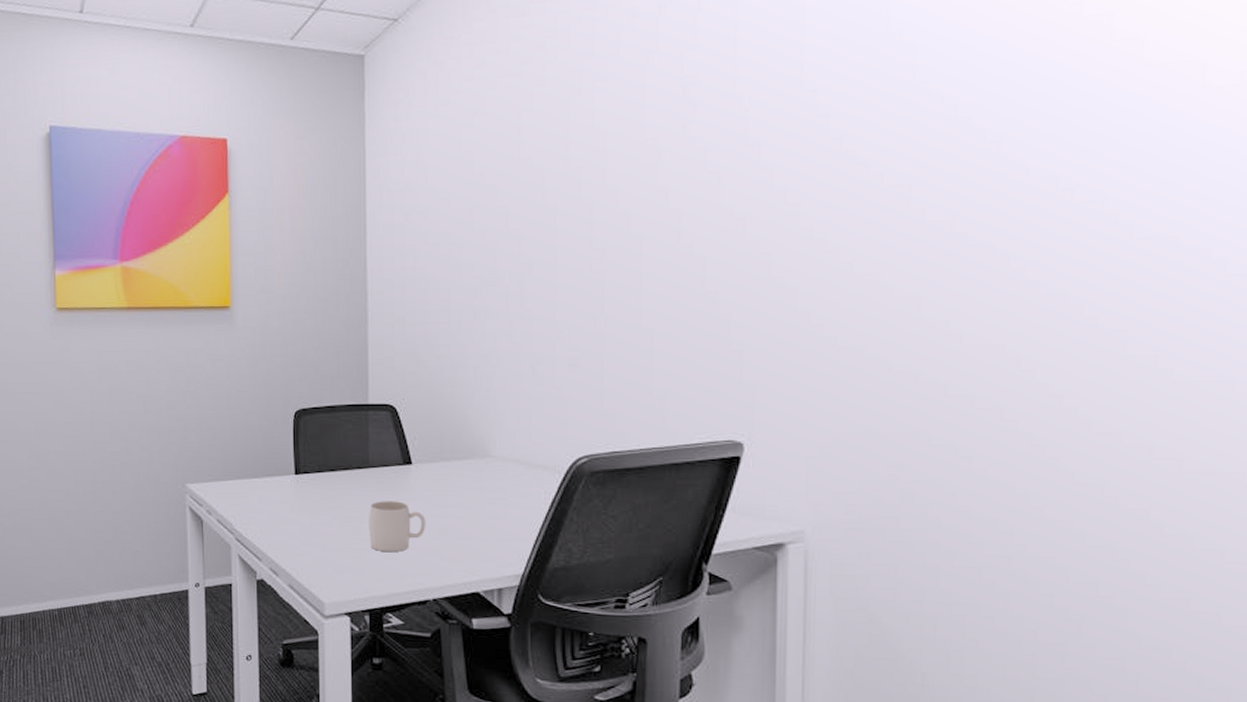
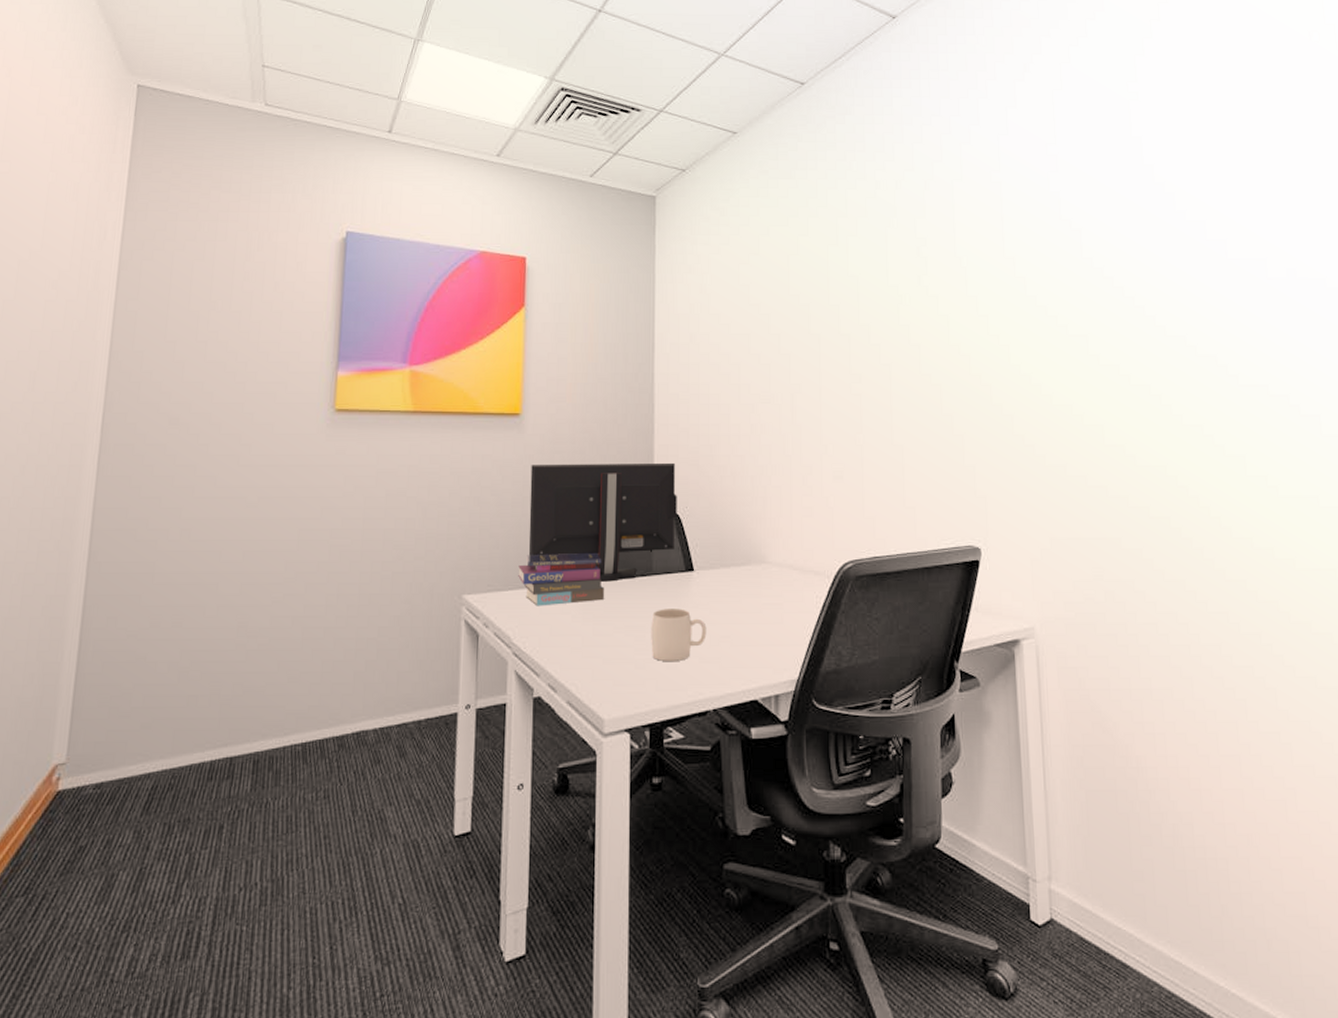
books: none [236,444,321,496] -> present [518,552,604,606]
computer monitor: none [243,353,394,474] -> present [528,462,677,582]

